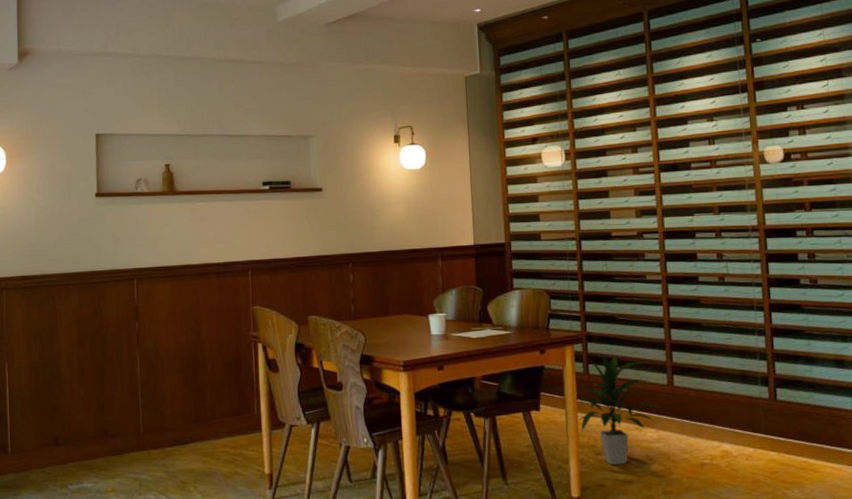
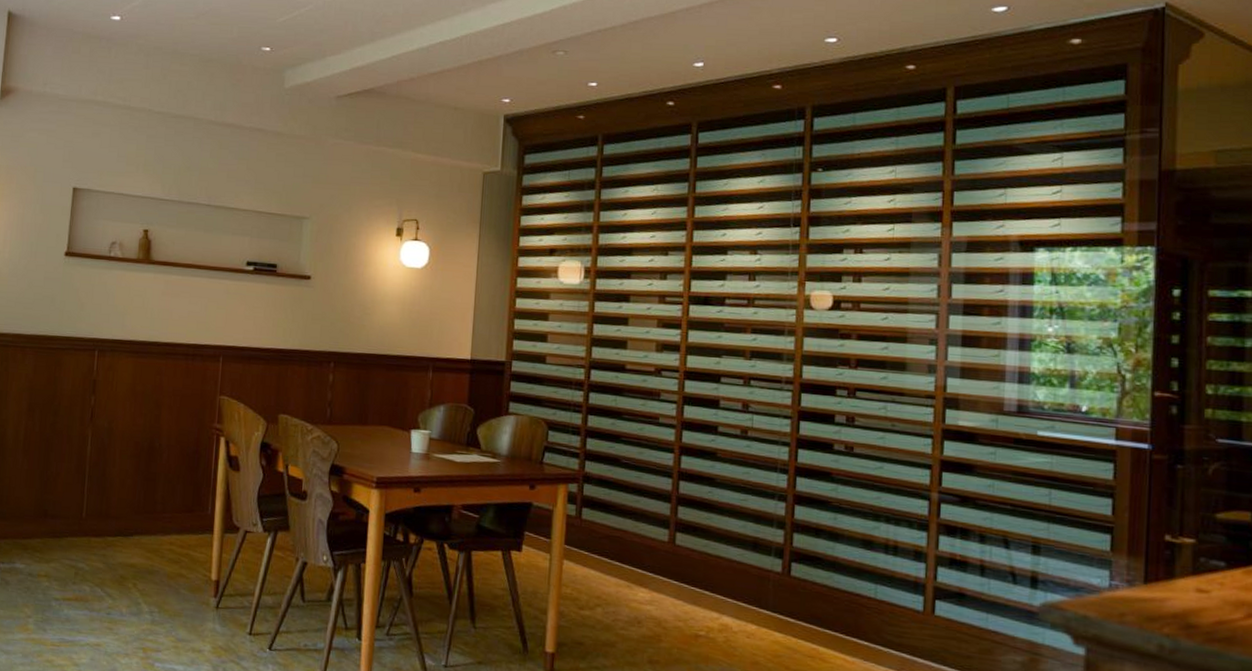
indoor plant: present [577,354,661,466] -> none [561,498,658,624]

